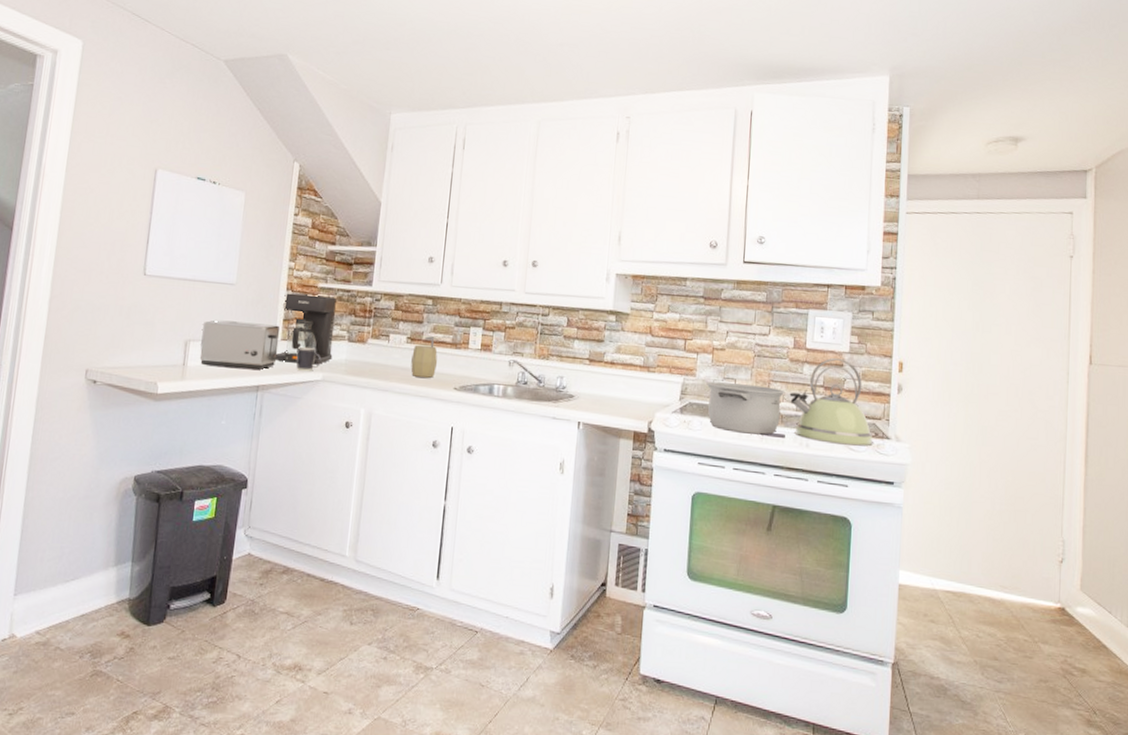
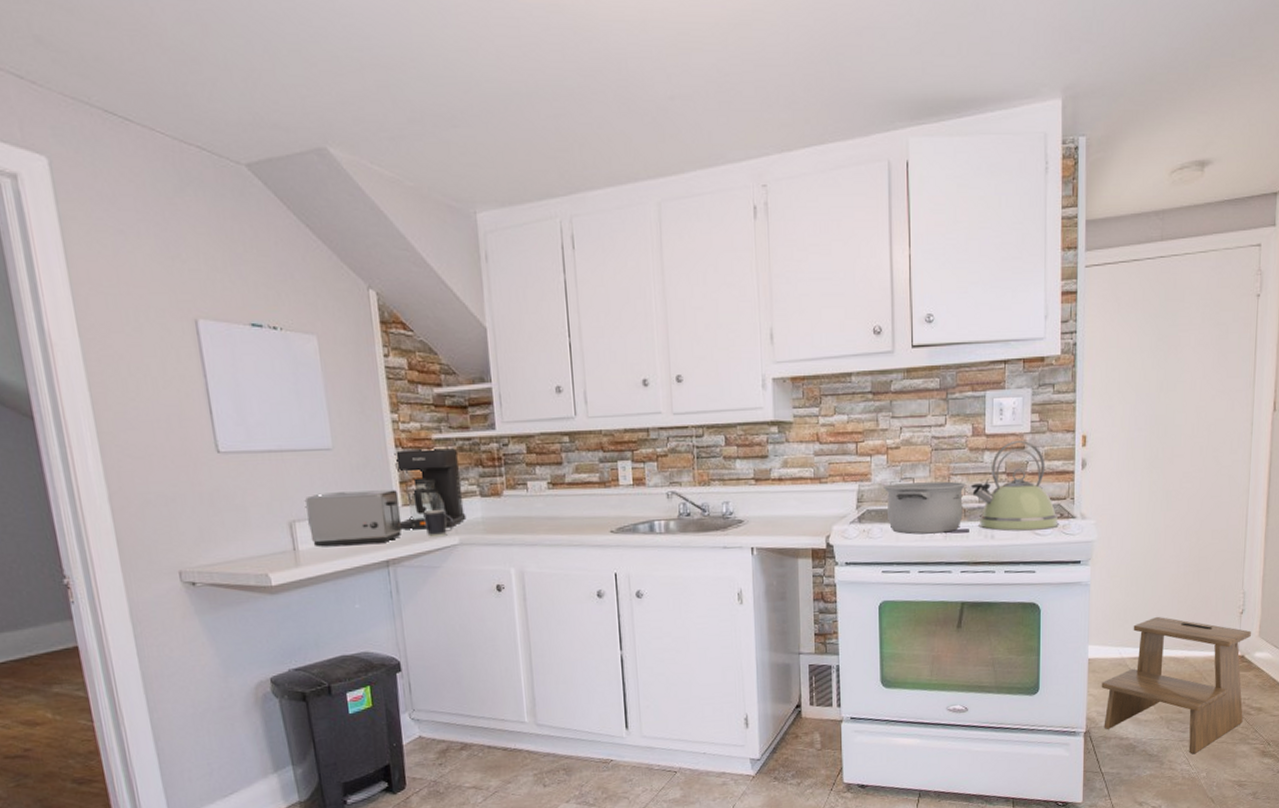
soap dispenser: present [411,336,438,379] -> none [556,478,588,526]
step stool: none [911,551,1072,710] -> present [1101,616,1251,754]

